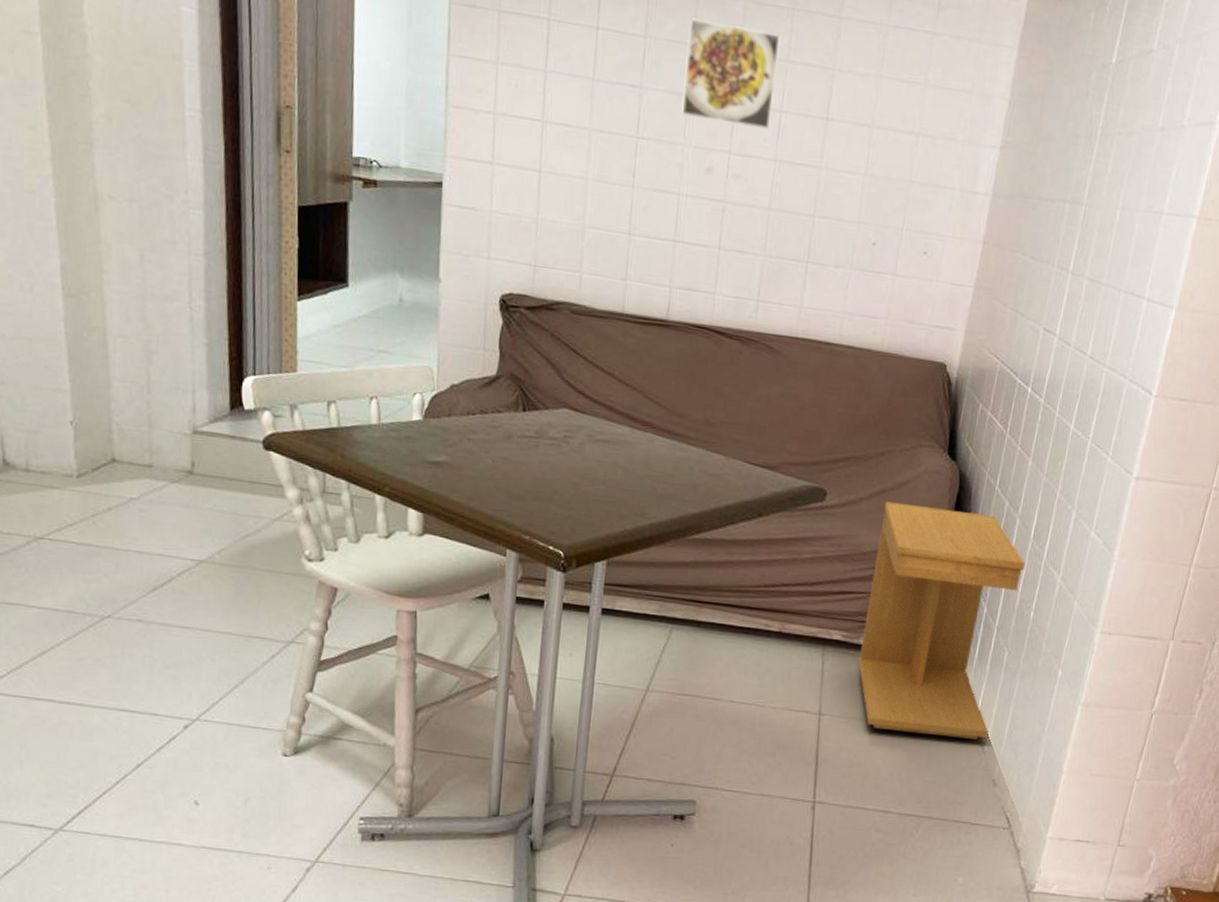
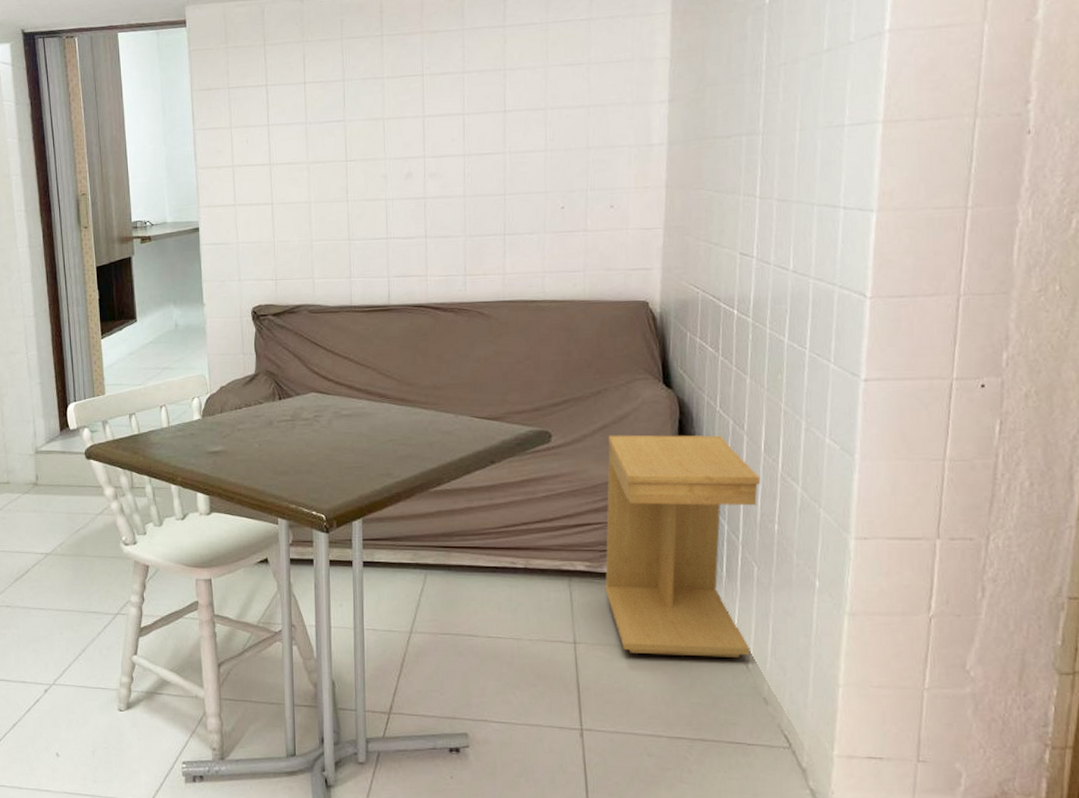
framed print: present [681,18,781,129] -> none [378,52,457,136]

